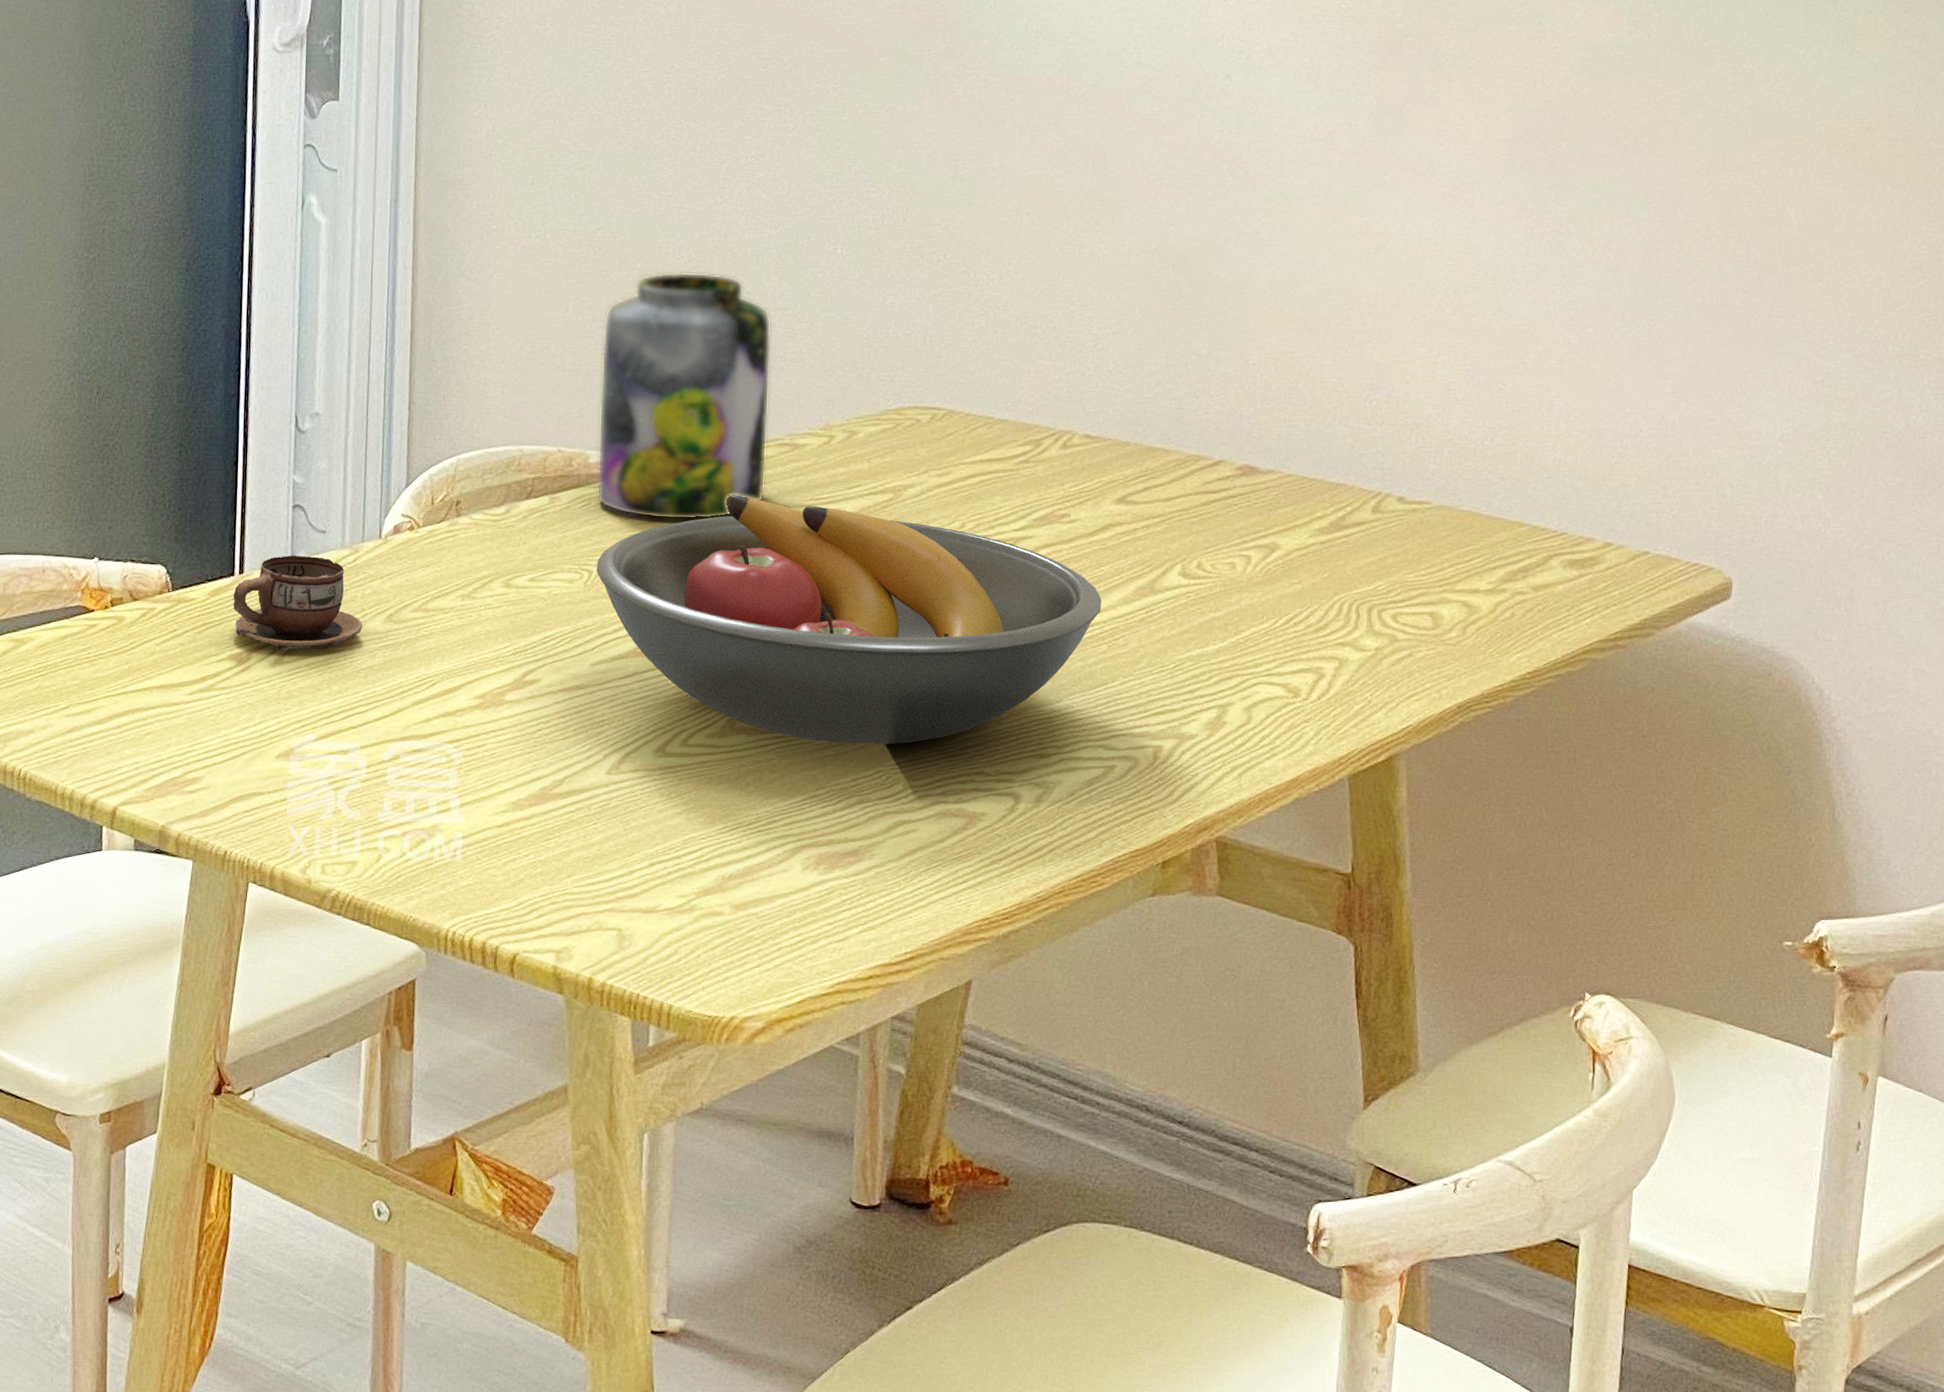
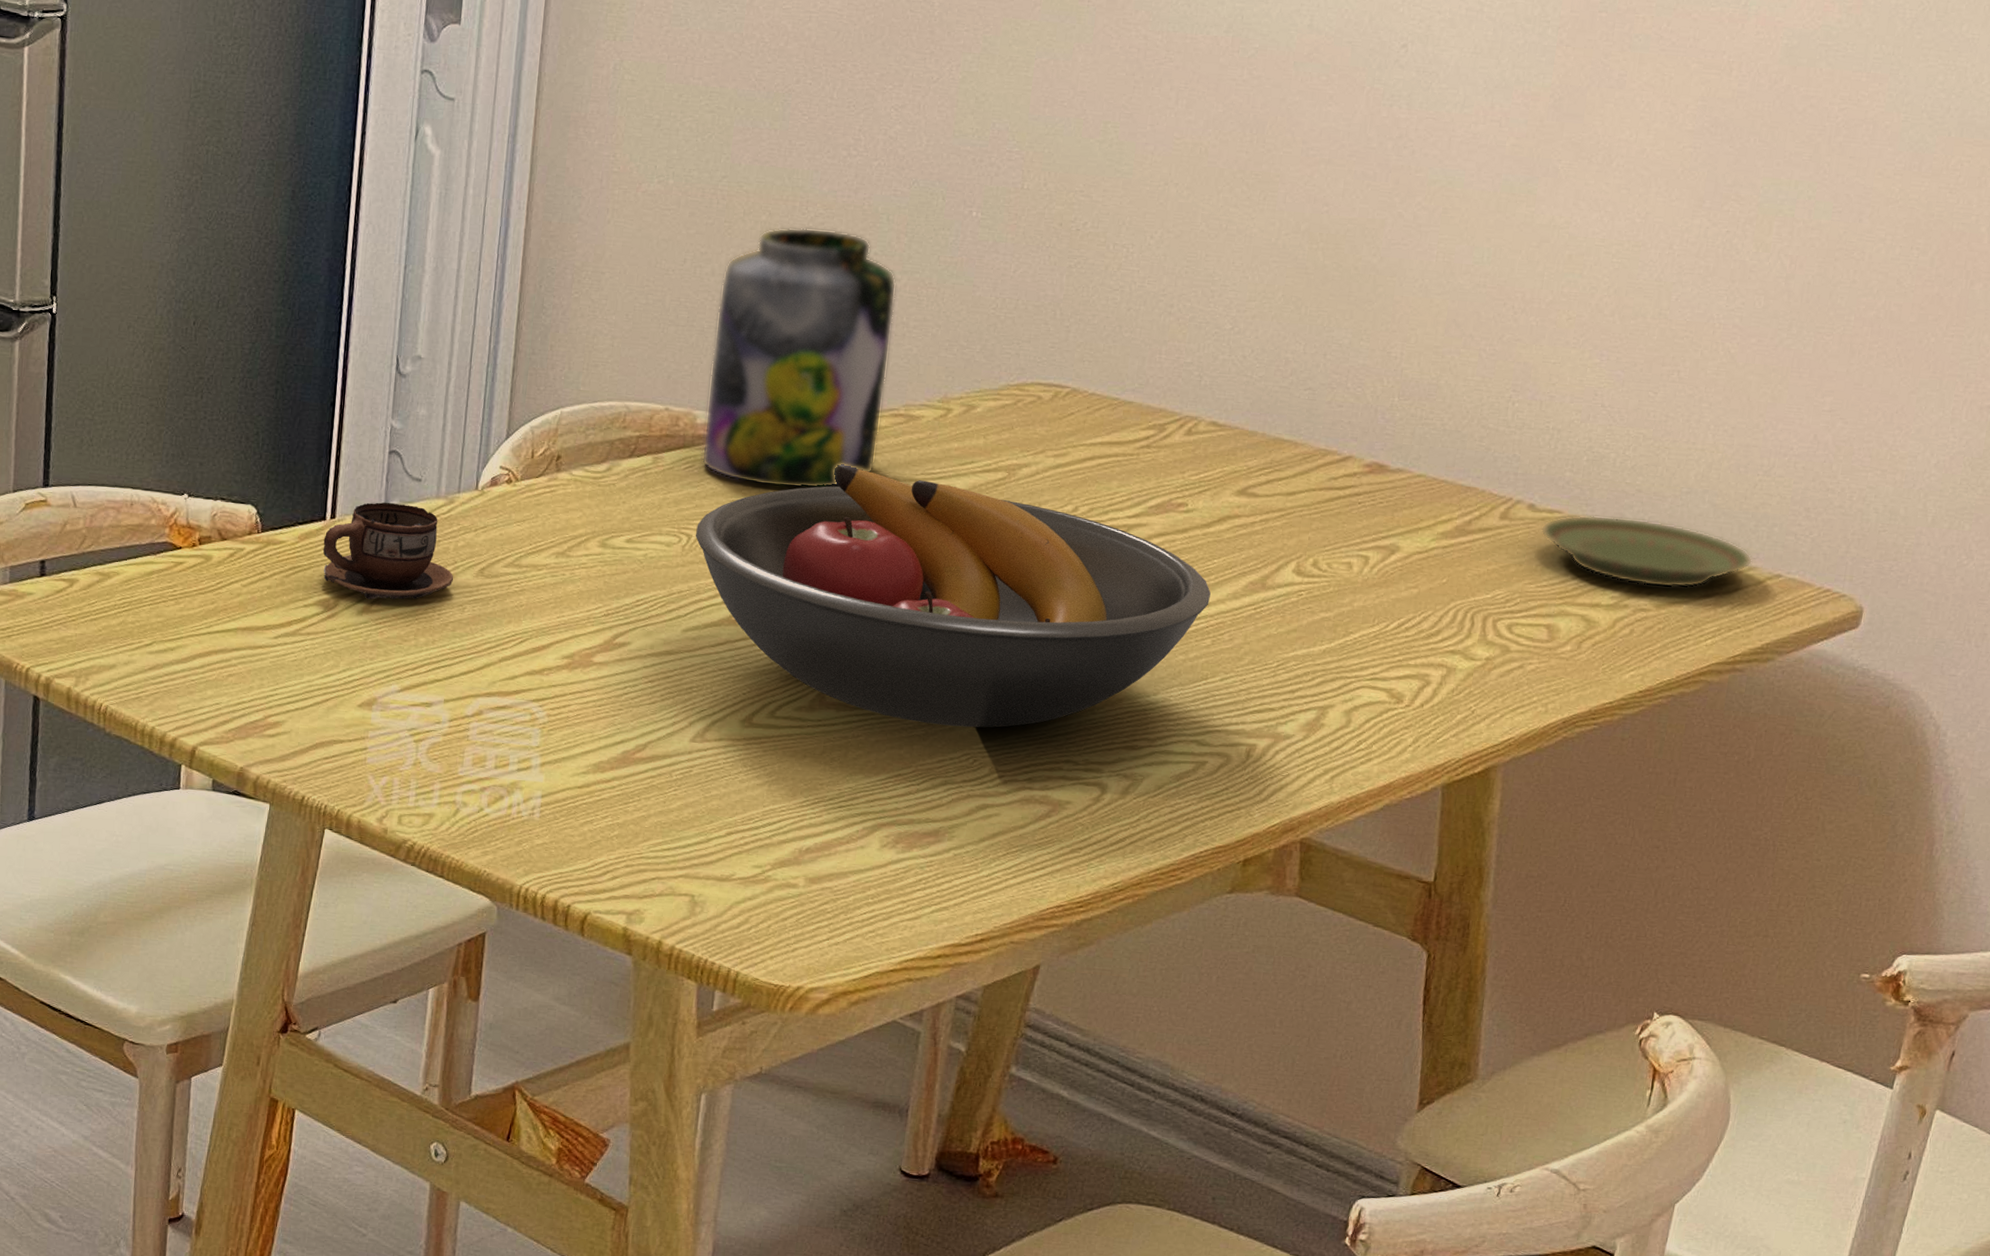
plate: none [1412,504,1620,571] -> present [1540,515,1753,589]

